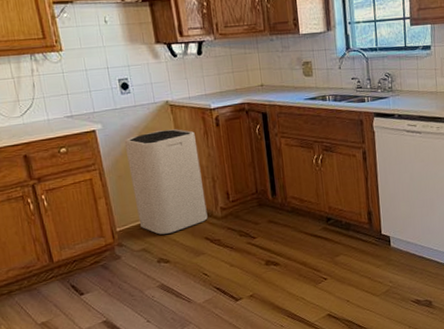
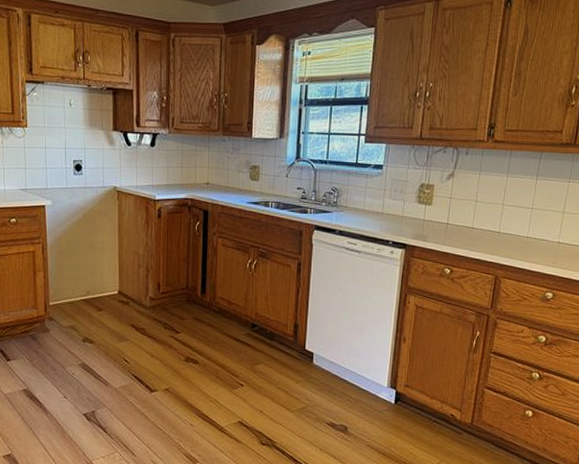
trash can: present [124,129,208,235] -> none [69,214,137,316]

